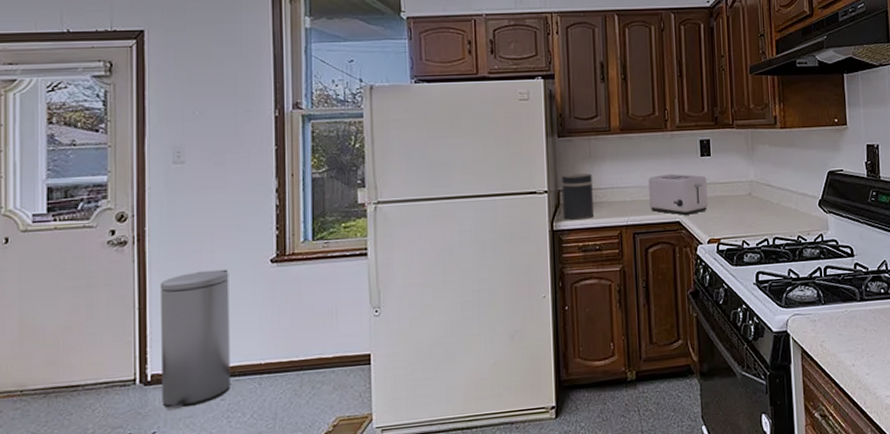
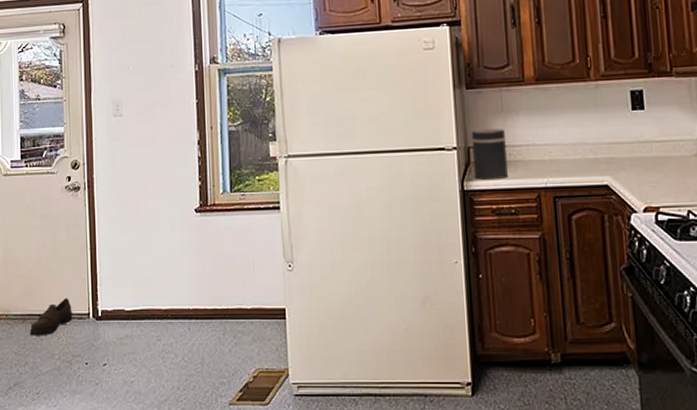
shoe: none [53,364,113,412] -> present [29,298,73,336]
pedal bin: present [159,269,231,411] -> none [106,216,165,346]
toaster: present [648,174,708,215] -> none [569,130,643,178]

